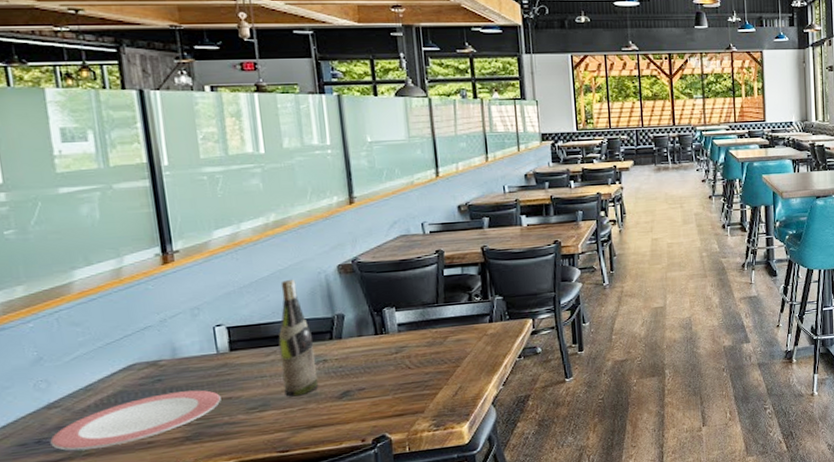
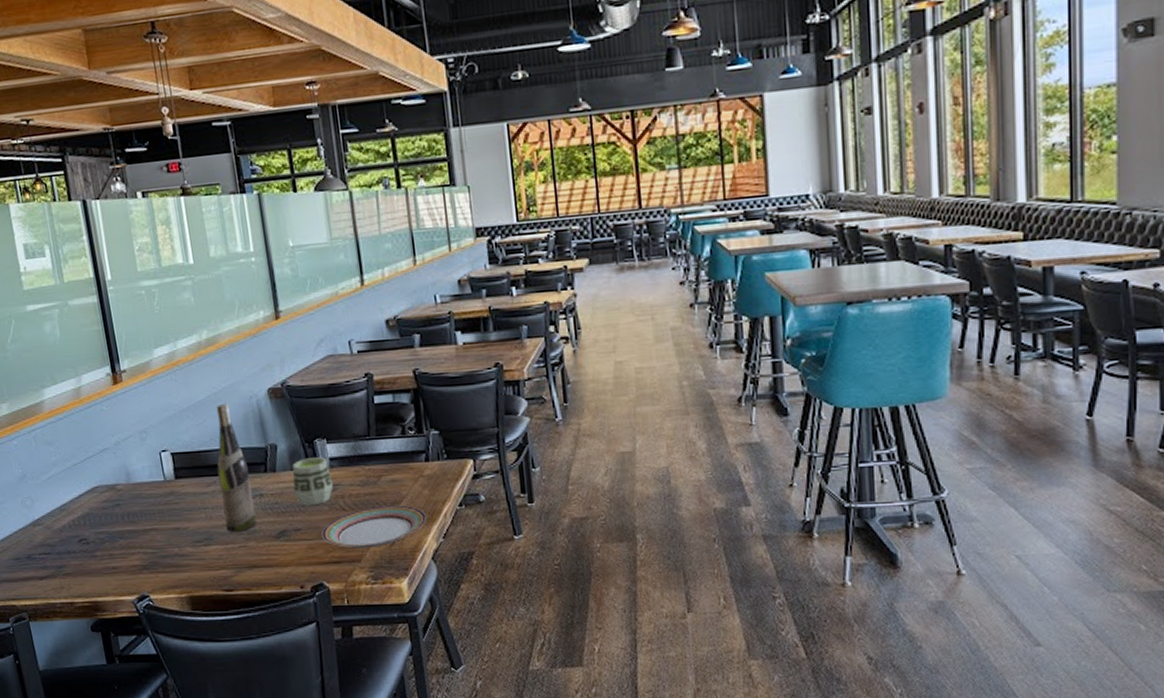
plate: present [50,390,221,451] -> none [37,517,171,569]
cup: none [359,323,400,368] -> present [292,457,333,506]
plate: none [386,360,489,401] -> present [322,505,427,549]

